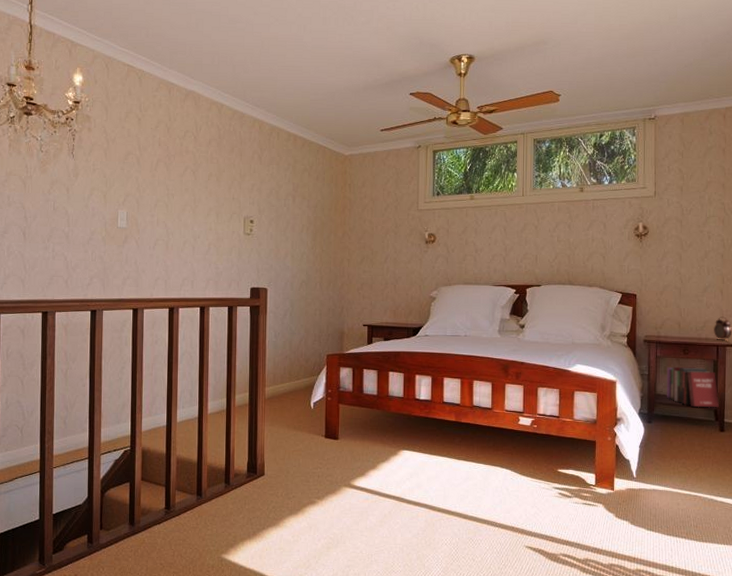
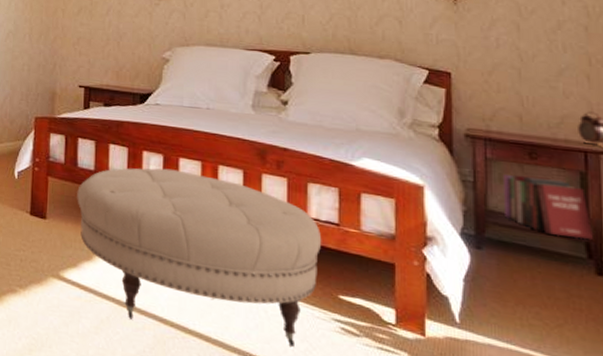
ottoman: none [363,387,547,512] -> present [77,168,322,347]

